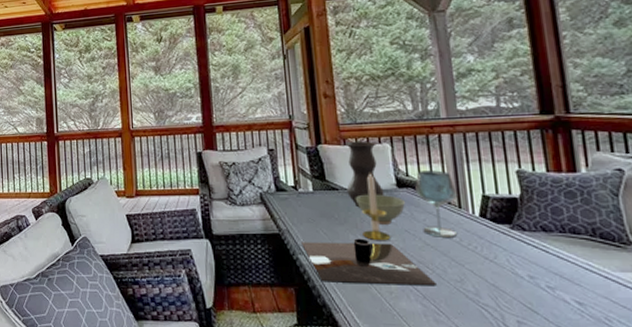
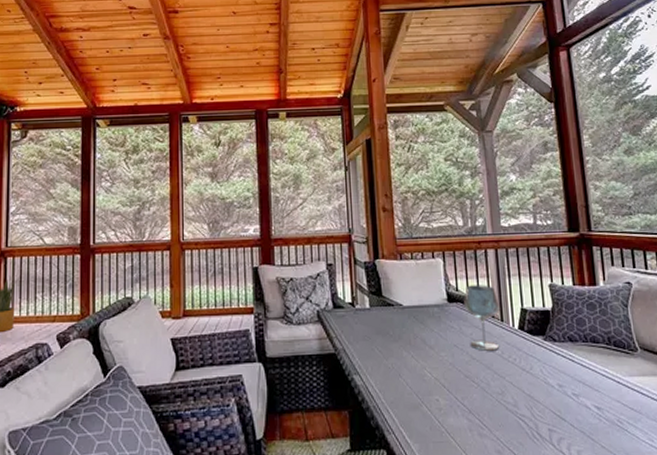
place setting: present [301,238,437,286] -> none [357,355,481,403]
vase: present [345,141,384,208] -> none [402,255,436,324]
bowl: present [355,194,406,224] -> none [409,309,456,340]
candle: present [362,173,390,240] -> none [415,288,440,356]

